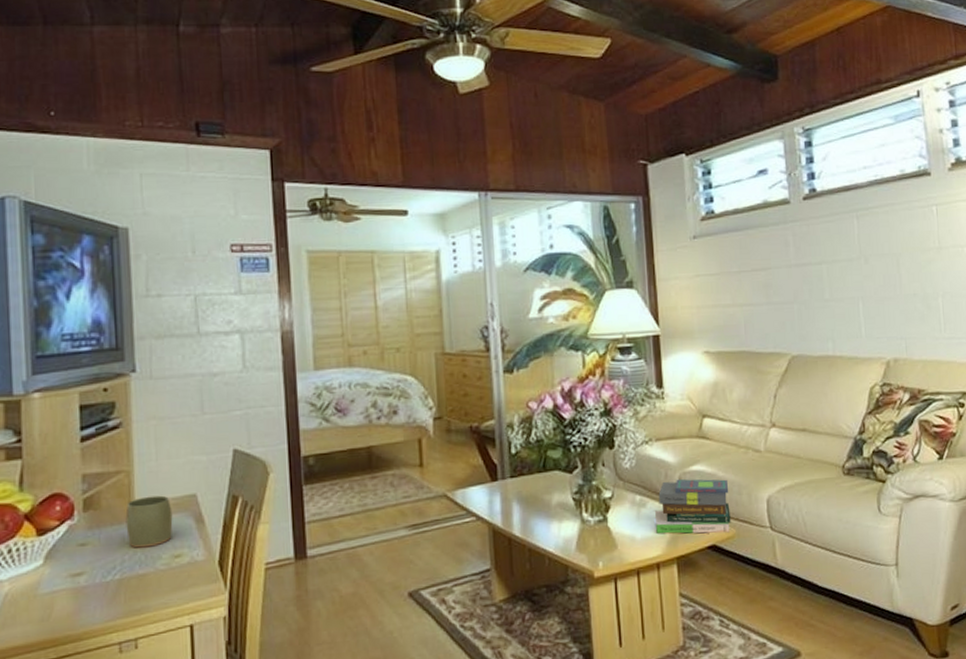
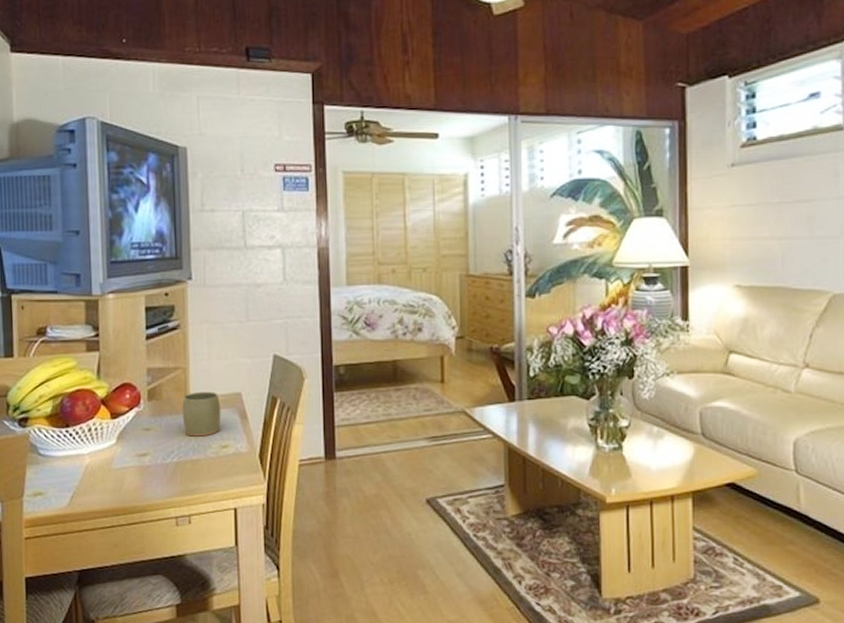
books: present [655,479,731,534] -> none [673,413,753,472]

